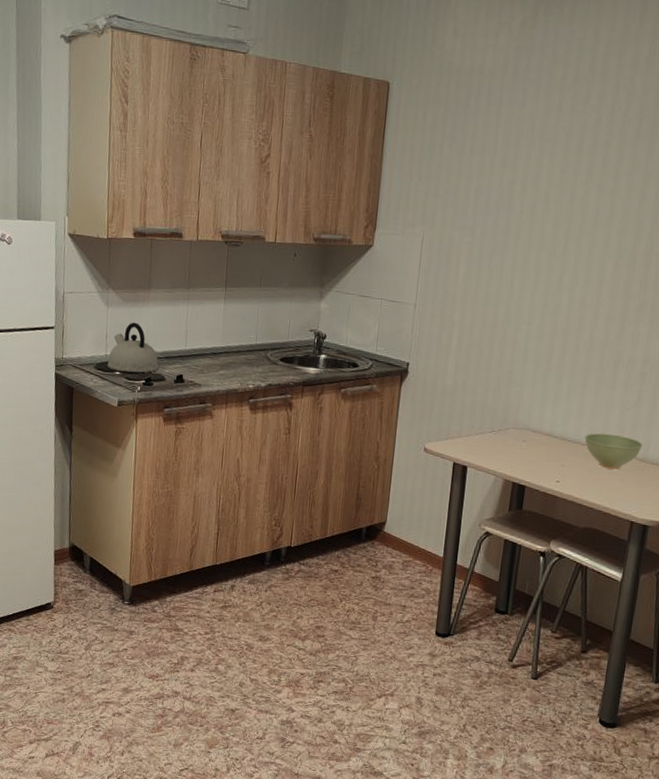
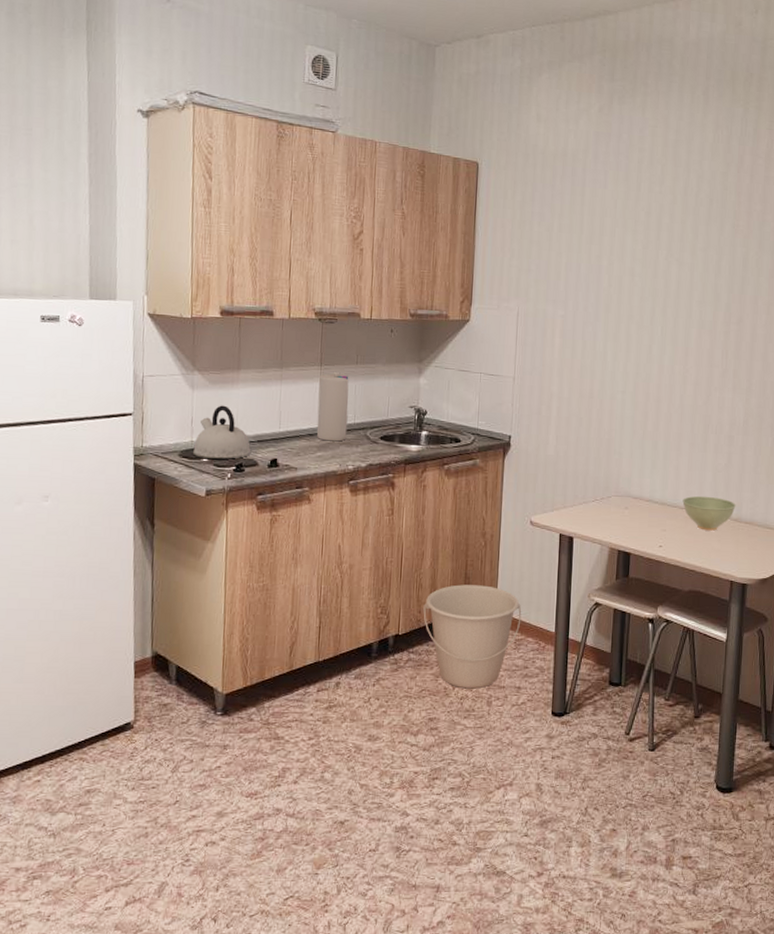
paper towel holder: none [219,293,252,362] -> present [316,371,349,442]
bucket: none [315,504,411,604] -> present [423,584,522,689]

